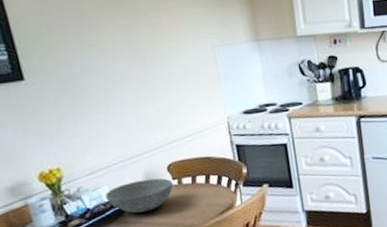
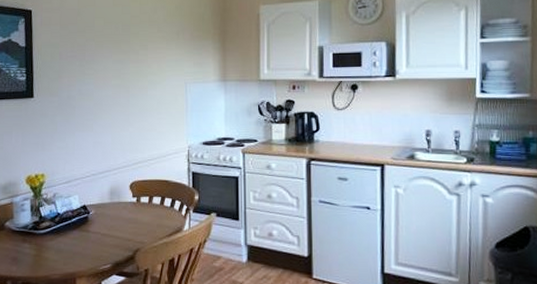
bowl: present [105,178,174,213] -> none [75,194,132,223]

